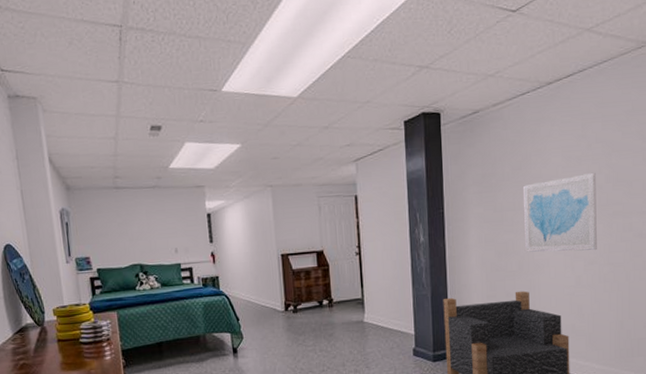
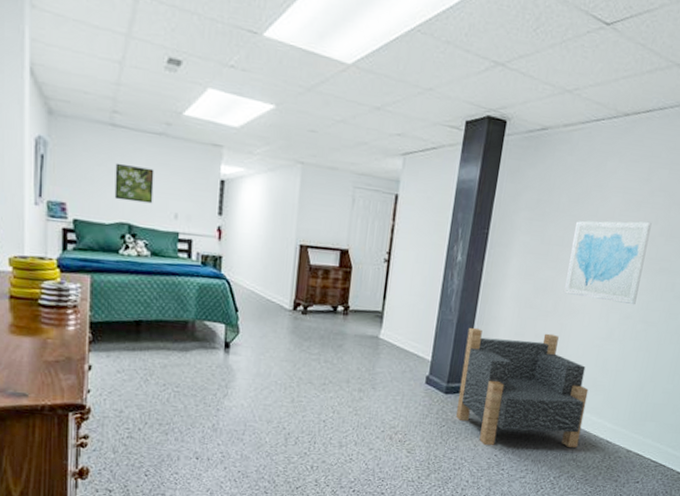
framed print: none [123,216,156,247] -> present [114,163,154,204]

